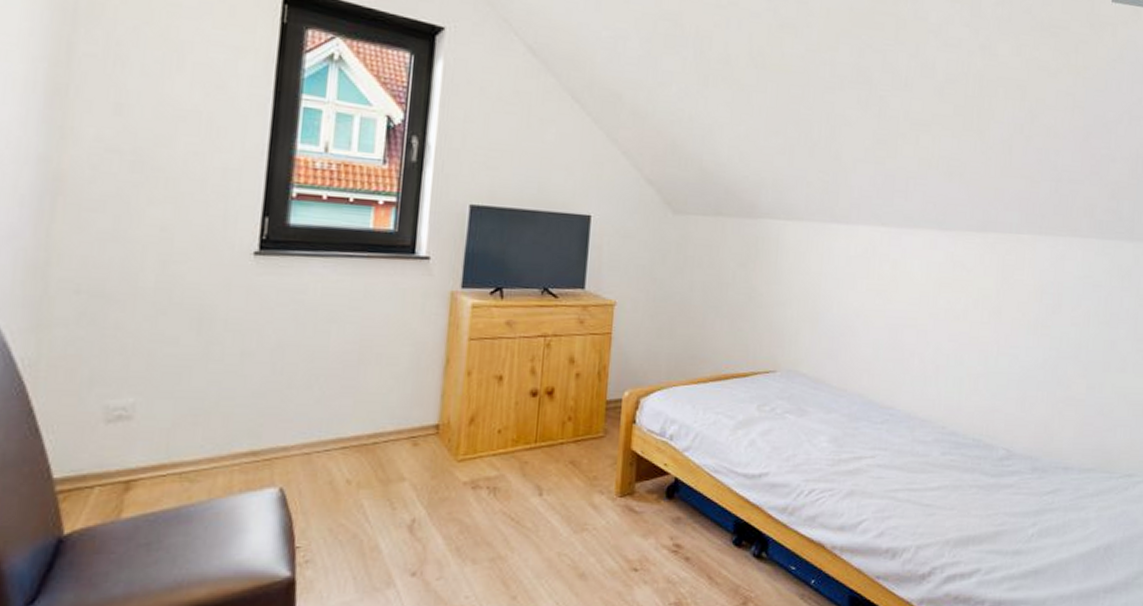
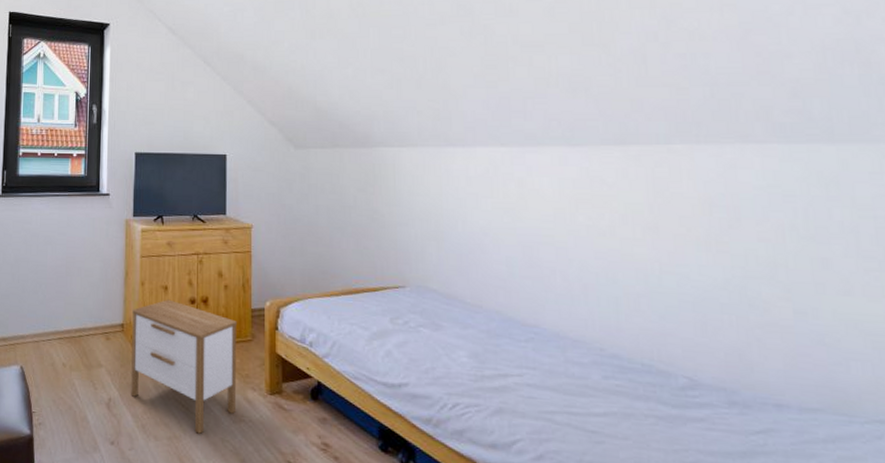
nightstand: none [443,392,588,550] -> present [131,299,237,434]

